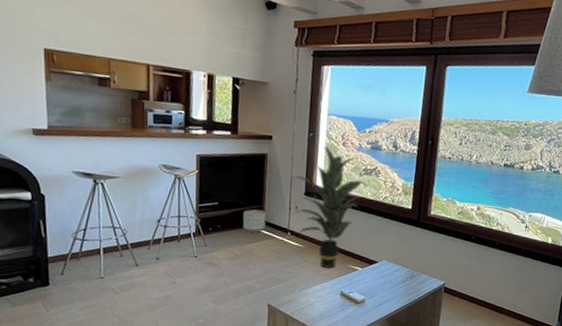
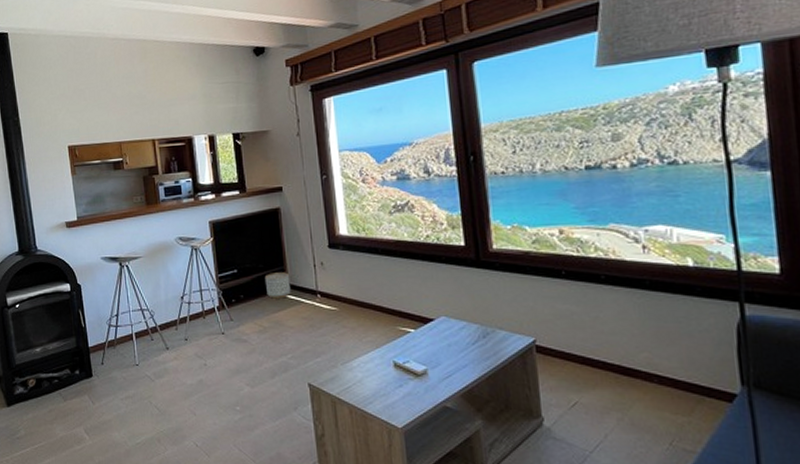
indoor plant: present [292,147,368,268] -> none [311,188,402,333]

